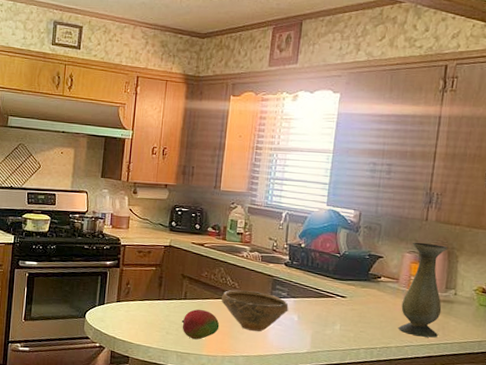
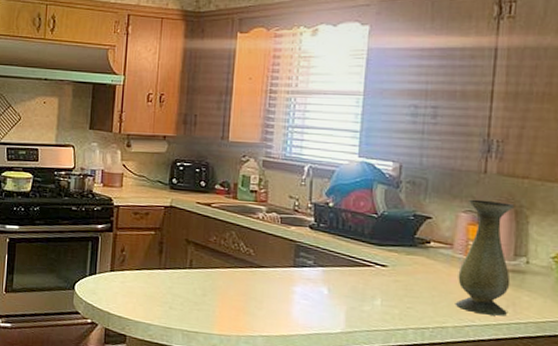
fruit: present [181,309,220,340] -> none [187,280,233,316]
bowl: present [221,290,289,331] -> none [233,257,316,307]

